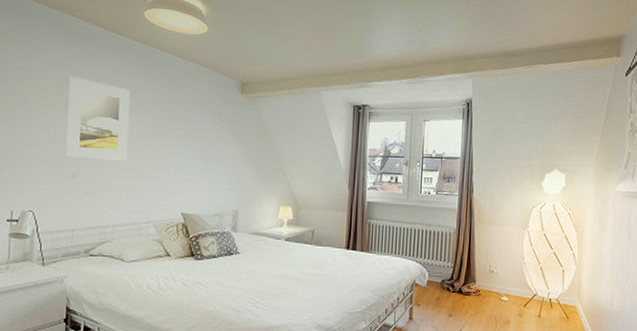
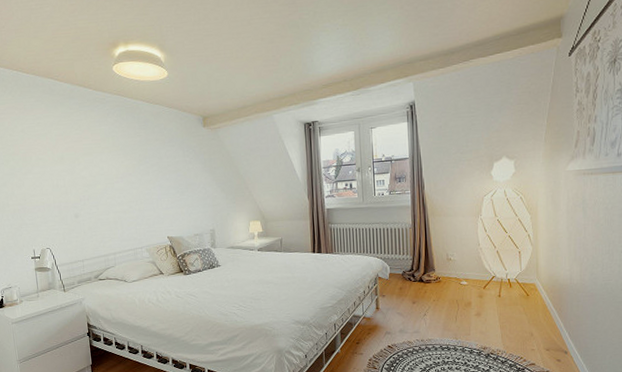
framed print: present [65,75,131,161] -> none [61,131,117,200]

